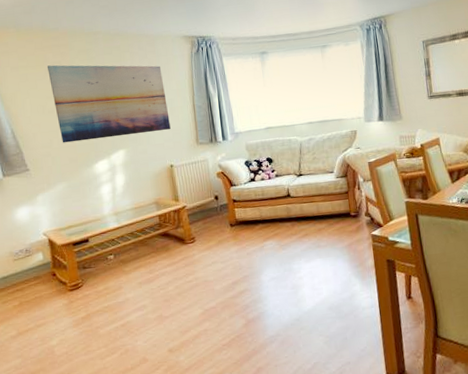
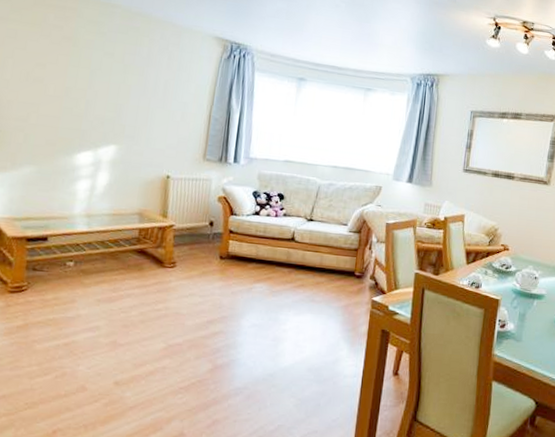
wall art: present [47,65,171,143] -> none [42,27,182,137]

